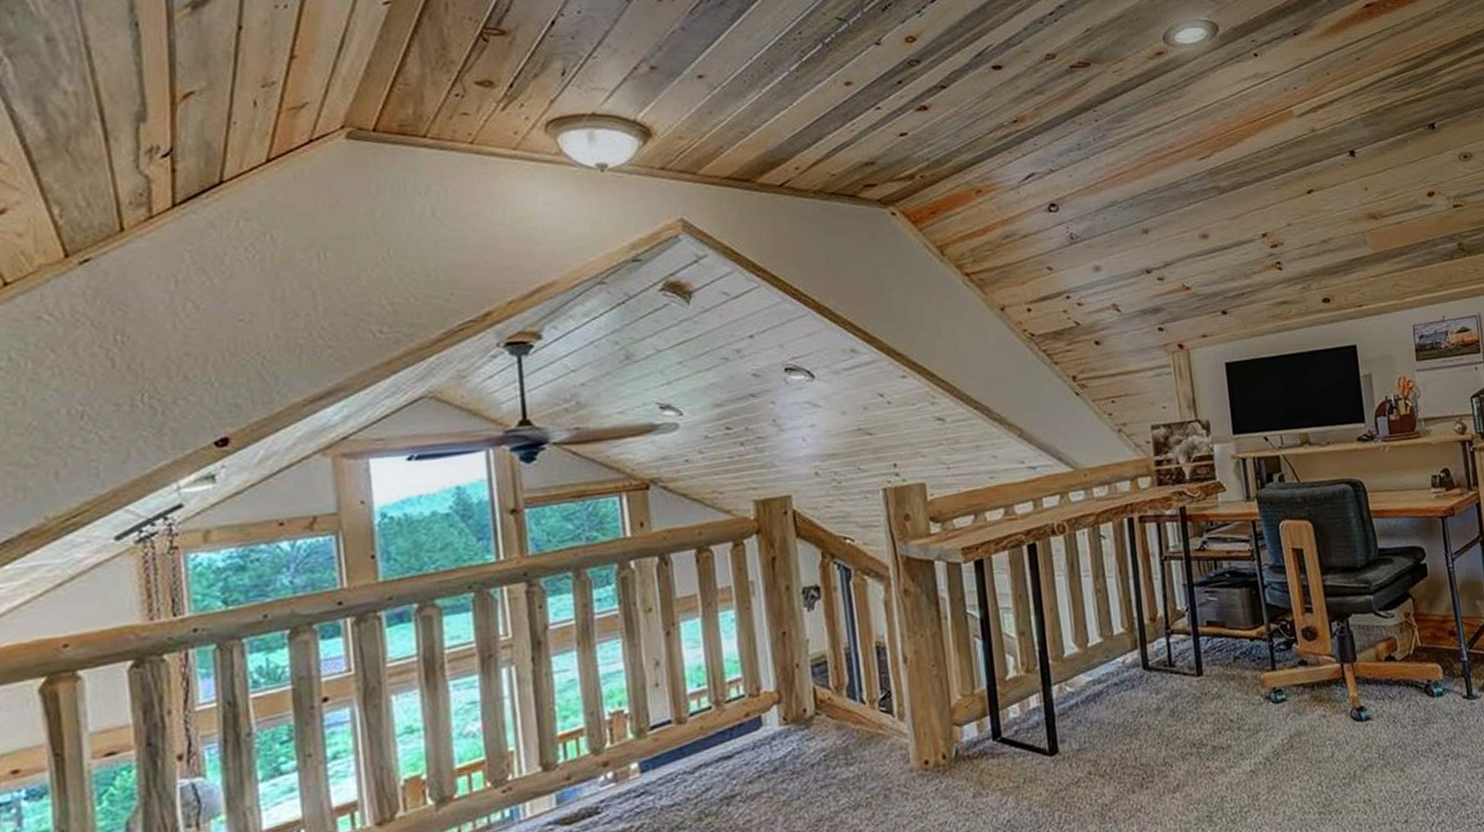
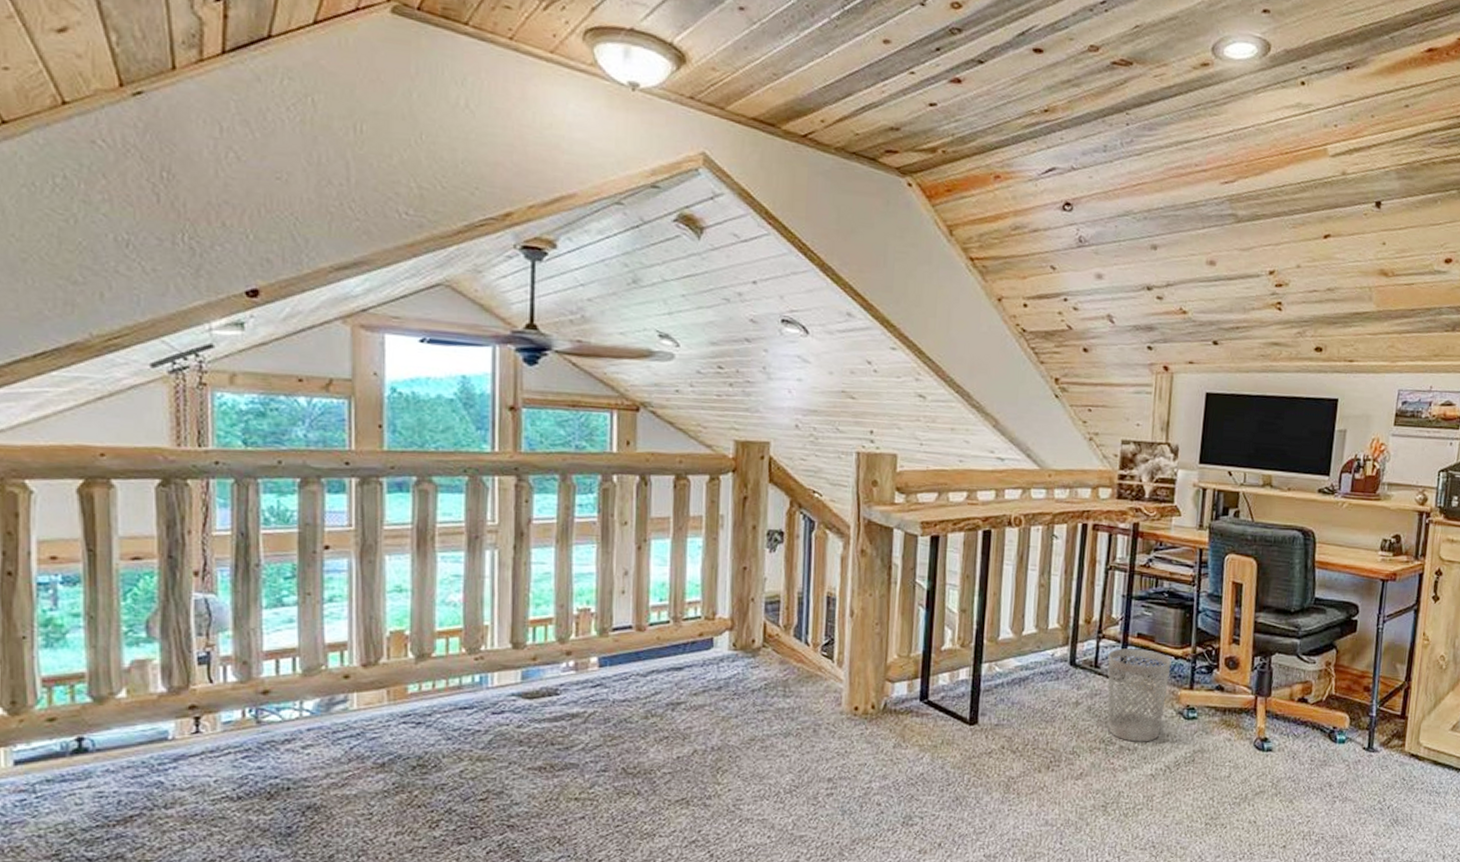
wastebasket: none [1181,636,1251,739] -> present [1107,648,1172,742]

